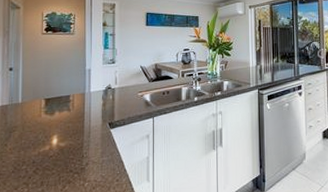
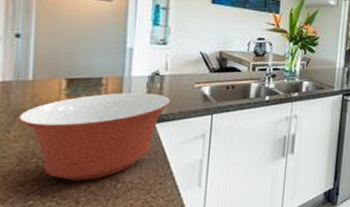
mixing bowl: none [12,104,121,182] -> present [17,92,171,180]

